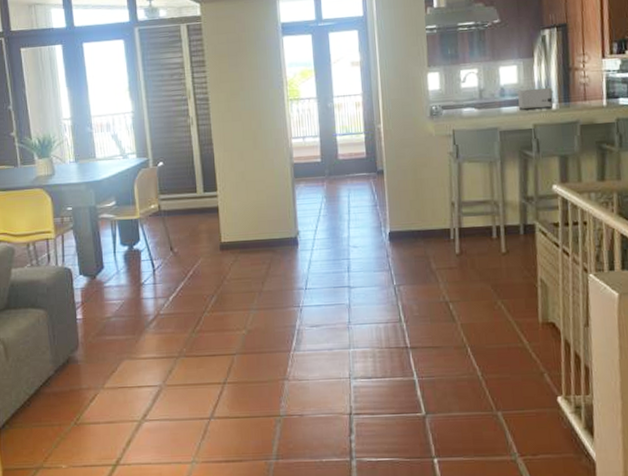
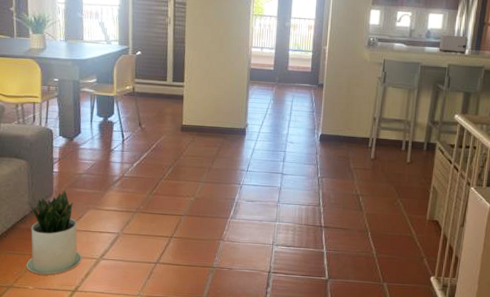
planter: none [51,339,121,449] -> present [26,190,82,276]

